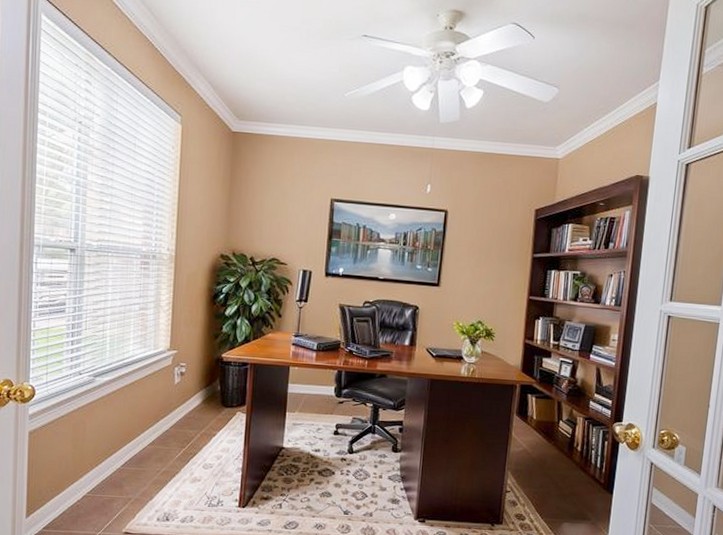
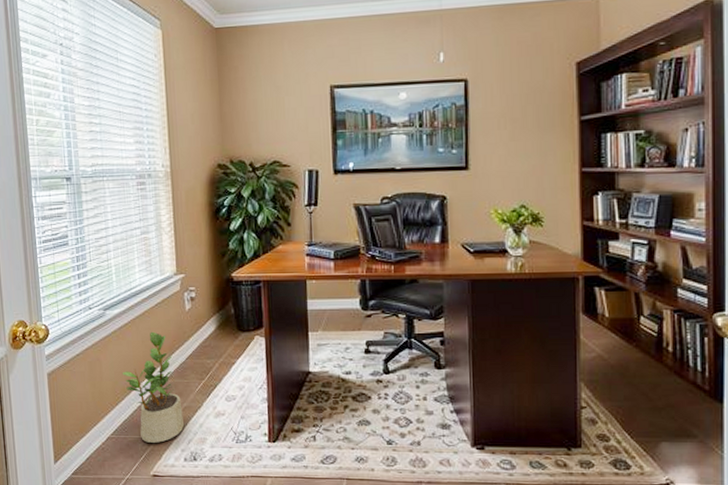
potted plant: none [105,400,161,503] -> present [121,331,185,443]

